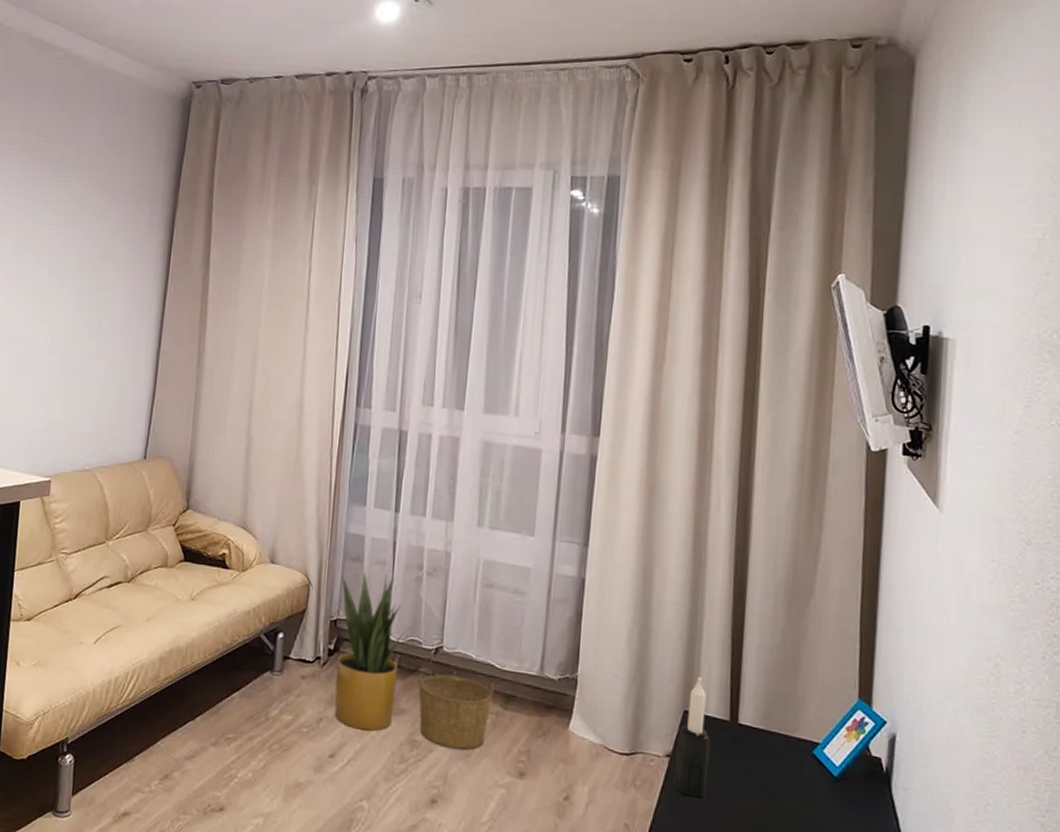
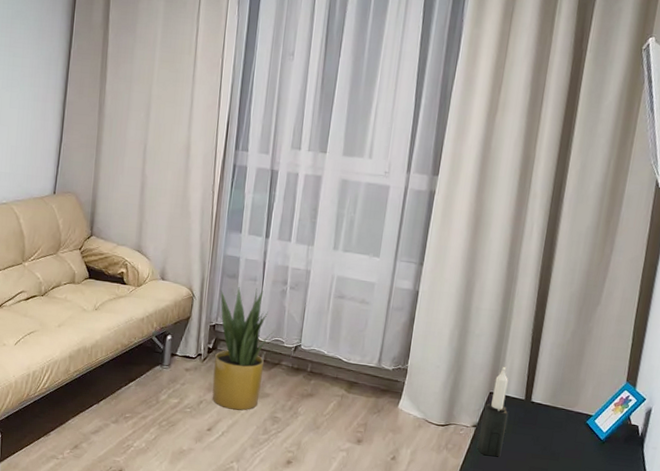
basket: present [417,674,494,750] -> none [280,366,341,424]

